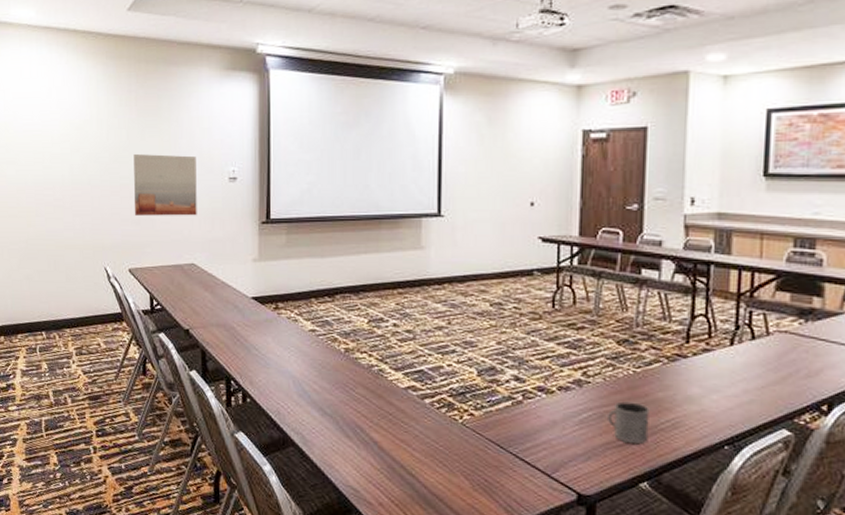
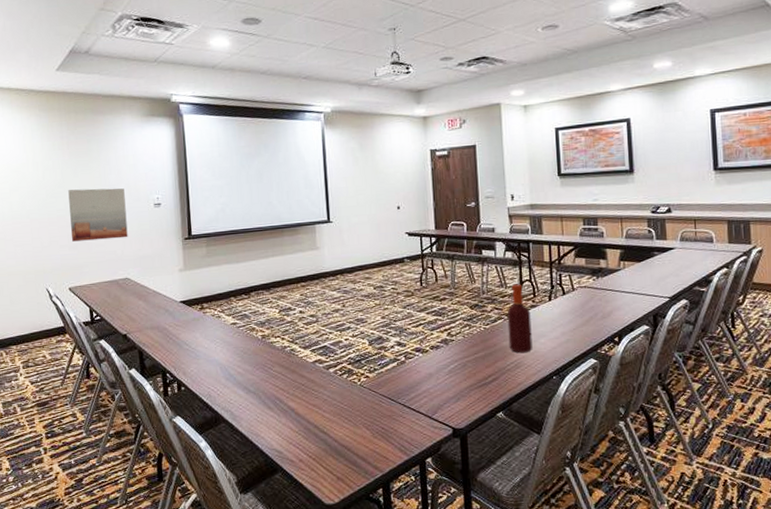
mug: present [608,401,650,444] -> none [469,351,500,384]
bottle: none [666,318,702,411] -> present [507,284,533,353]

